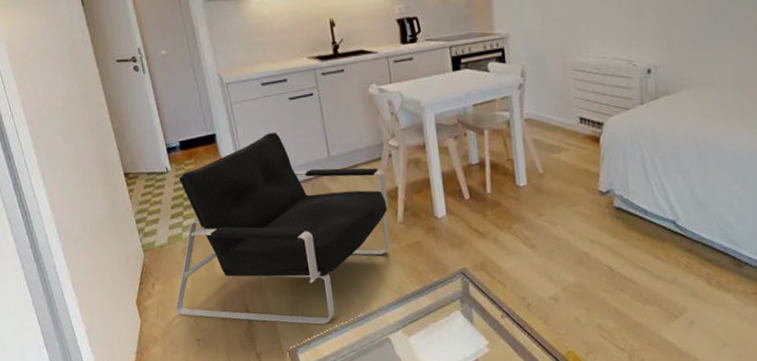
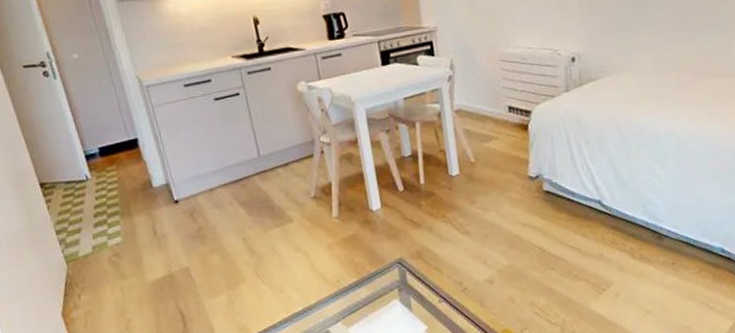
armchair: present [175,132,390,324] -> none [101,133,326,324]

